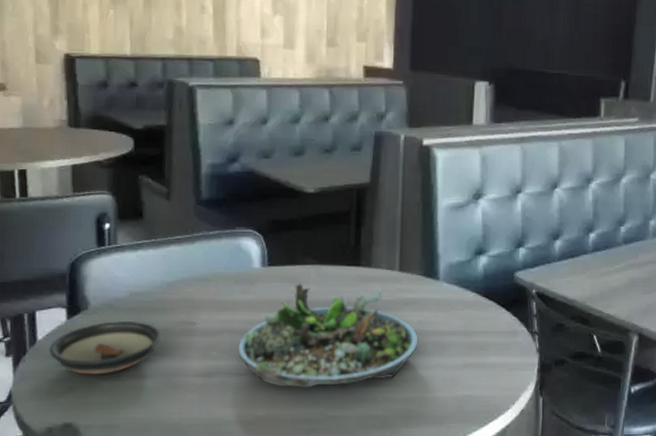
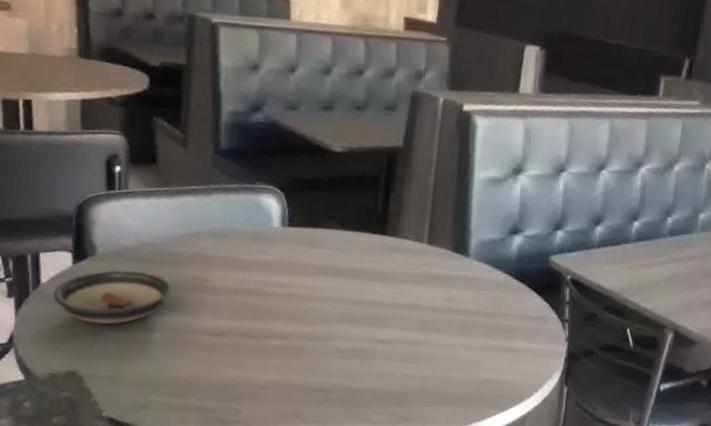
succulent planter: present [238,283,419,388] -> none [252,247,443,357]

